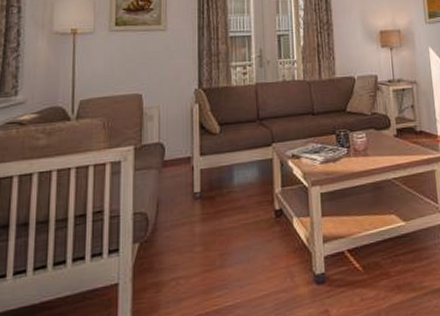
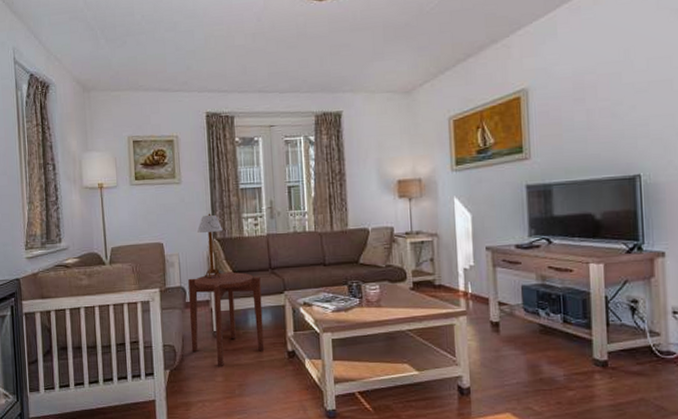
side table: none [167,124,250,235] -> present [188,271,265,367]
table lamp: none [182,62,209,133] -> present [197,213,222,279]

